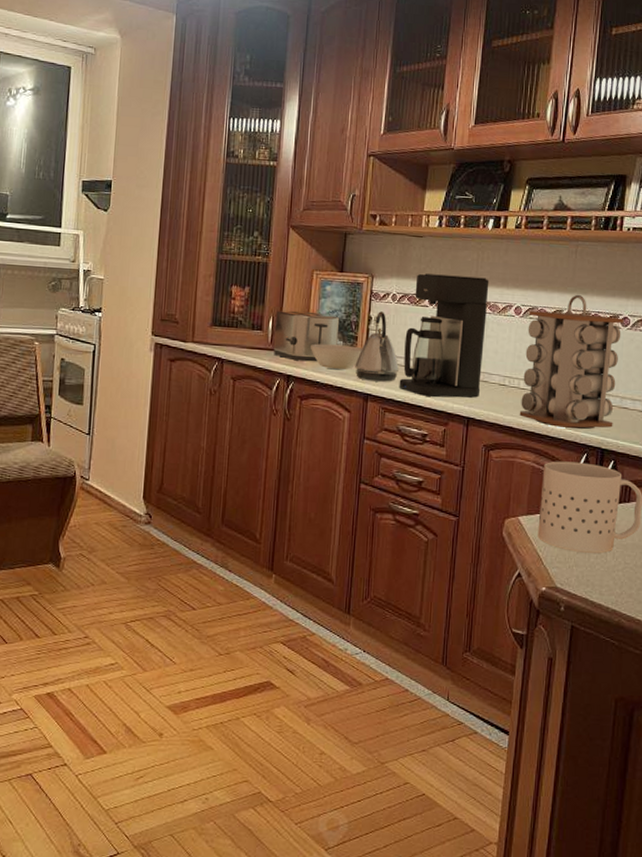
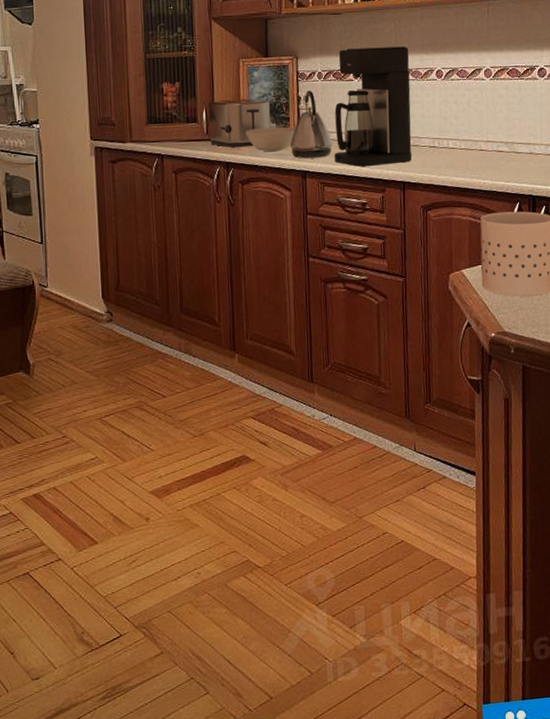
spice rack: present [519,294,624,430] -> none [449,51,541,181]

